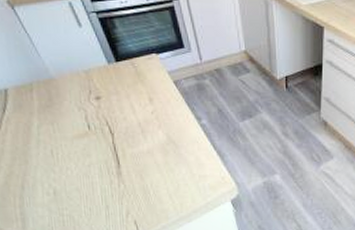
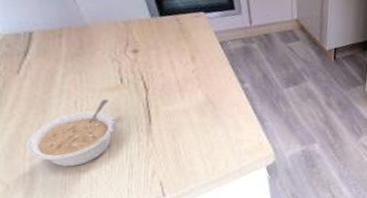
legume: none [15,147,89,212] -> present [26,99,116,167]

